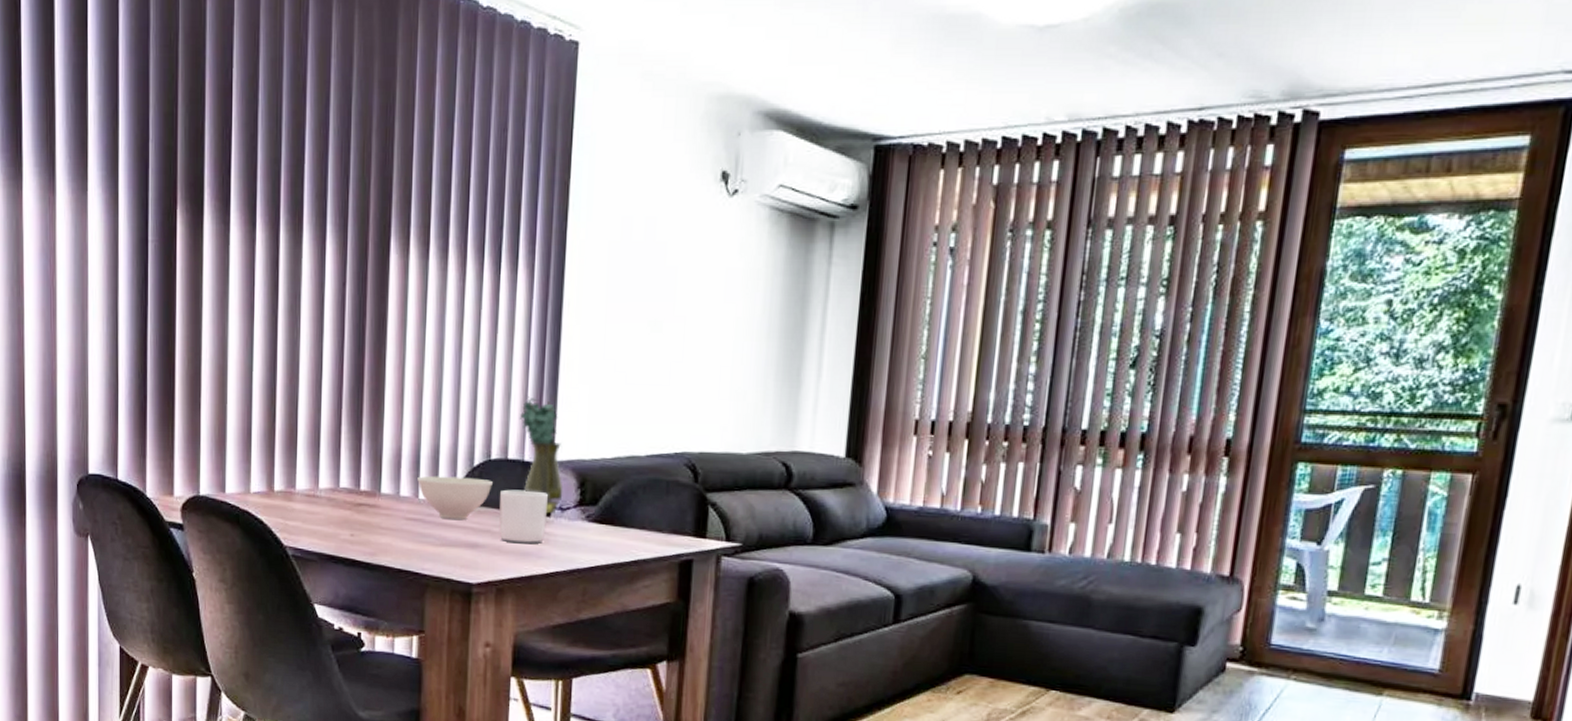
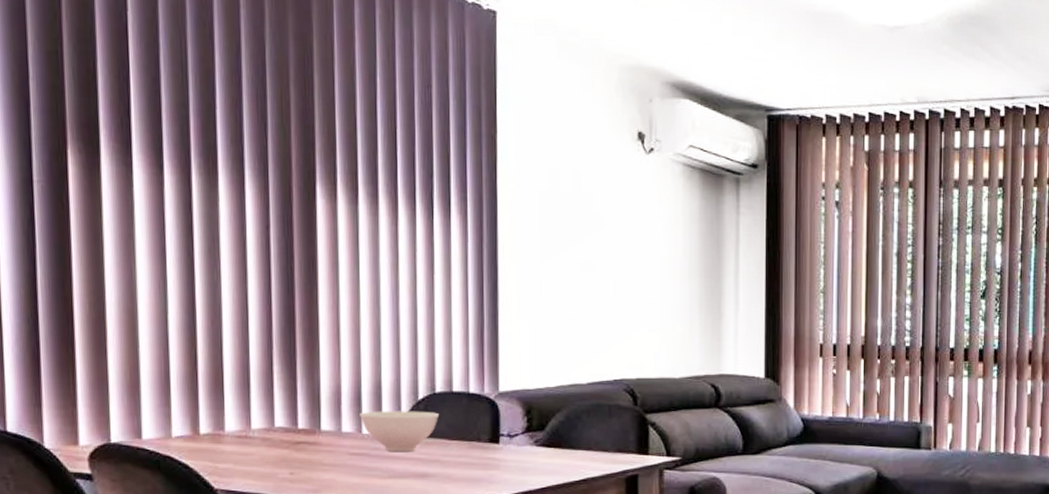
mug: present [499,489,549,544] -> none [447,420,497,471]
vase: present [519,395,563,514] -> none [461,331,510,441]

